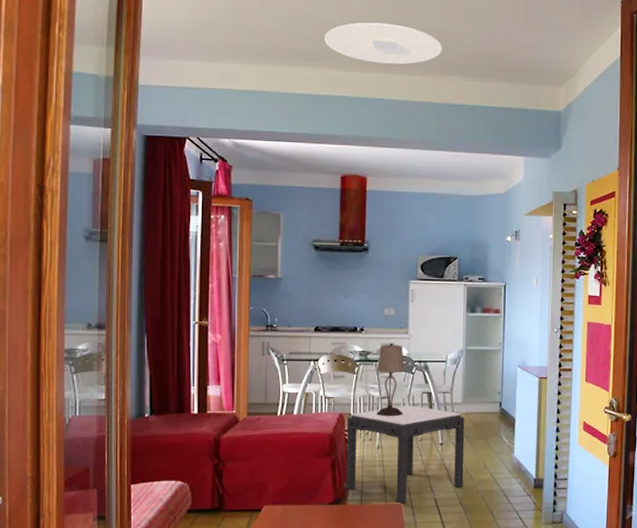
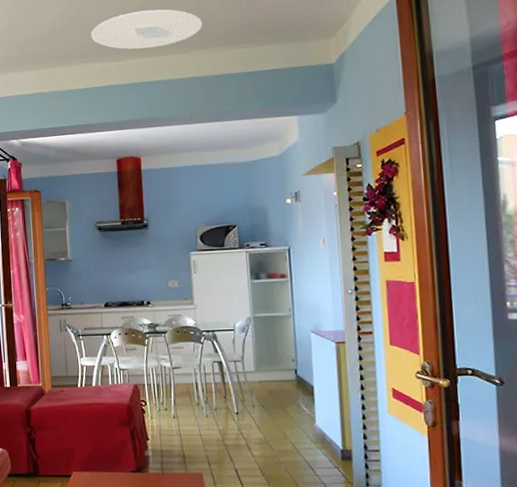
side table: present [346,405,465,504] -> none [142,375,264,473]
table lamp: present [376,343,405,417] -> none [165,314,196,387]

